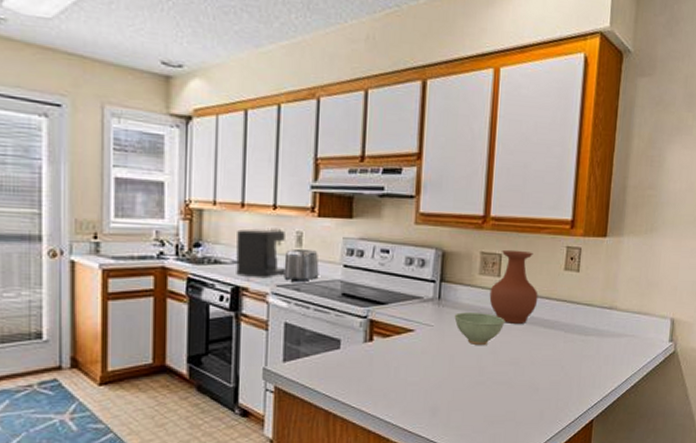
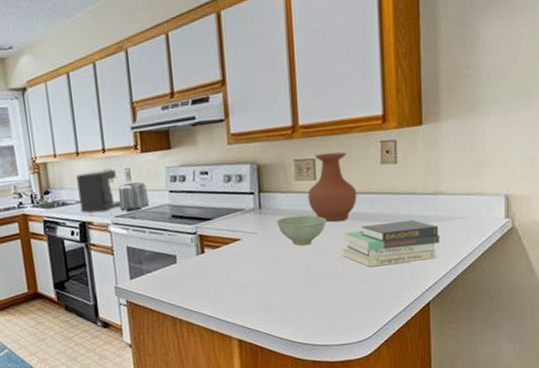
books: none [516,332,610,377] -> present [342,220,439,268]

